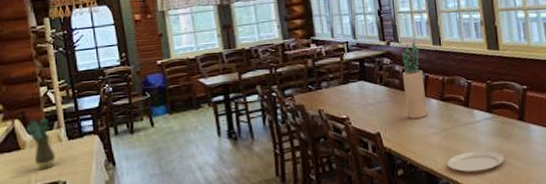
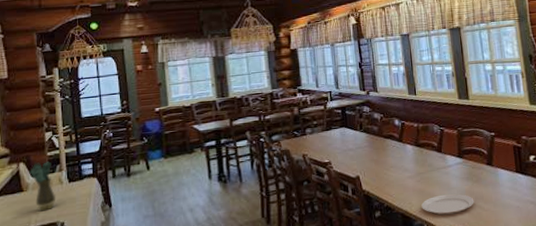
vase: present [402,39,428,120] -> none [381,89,404,164]

